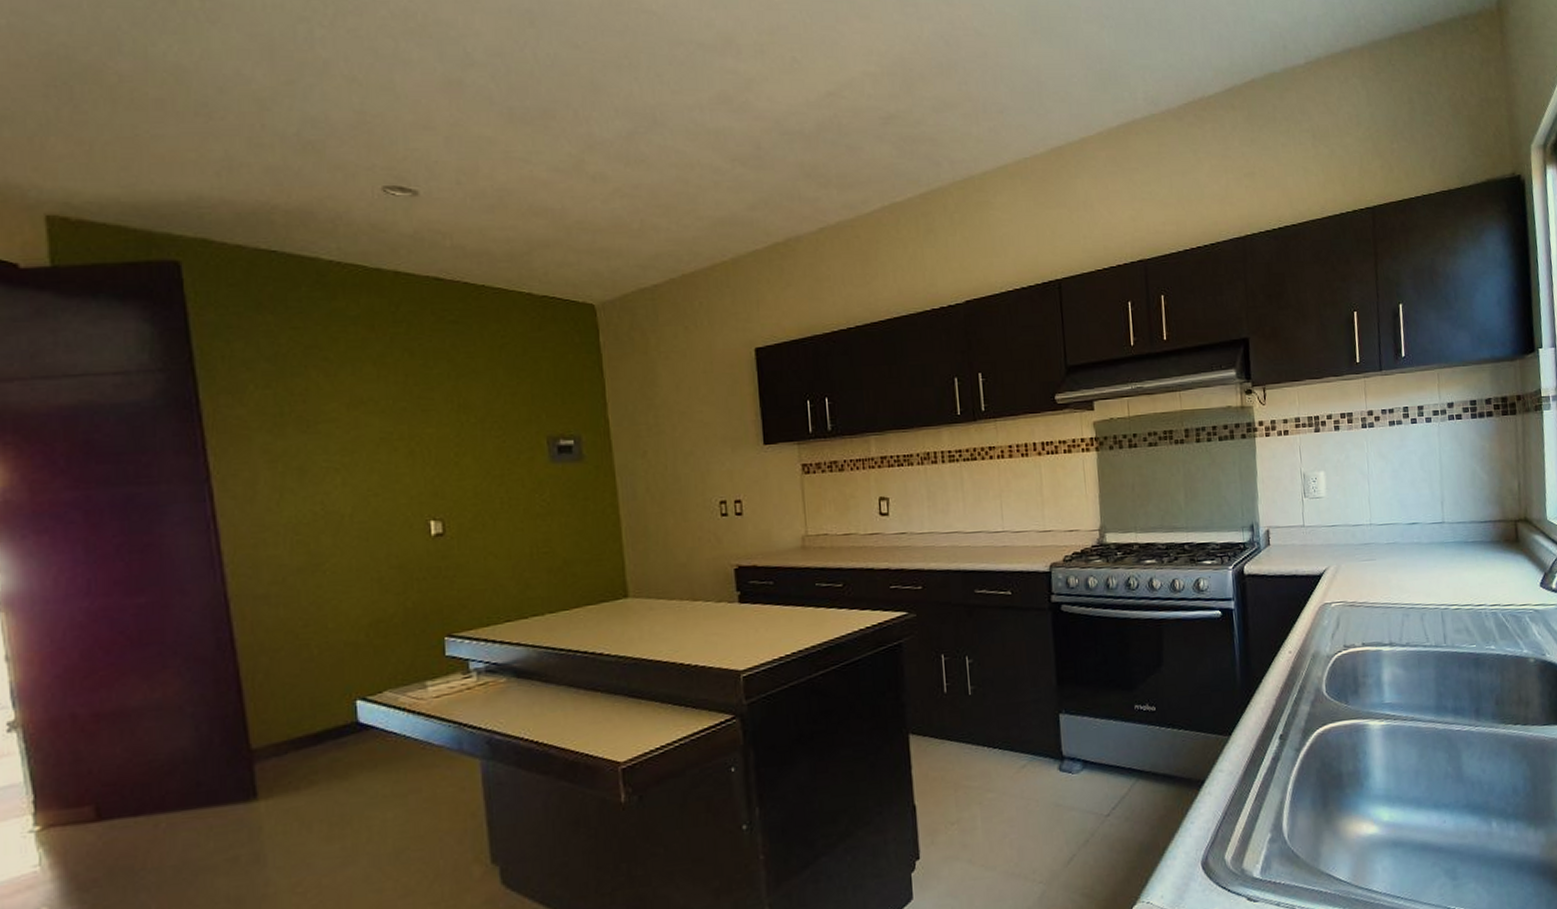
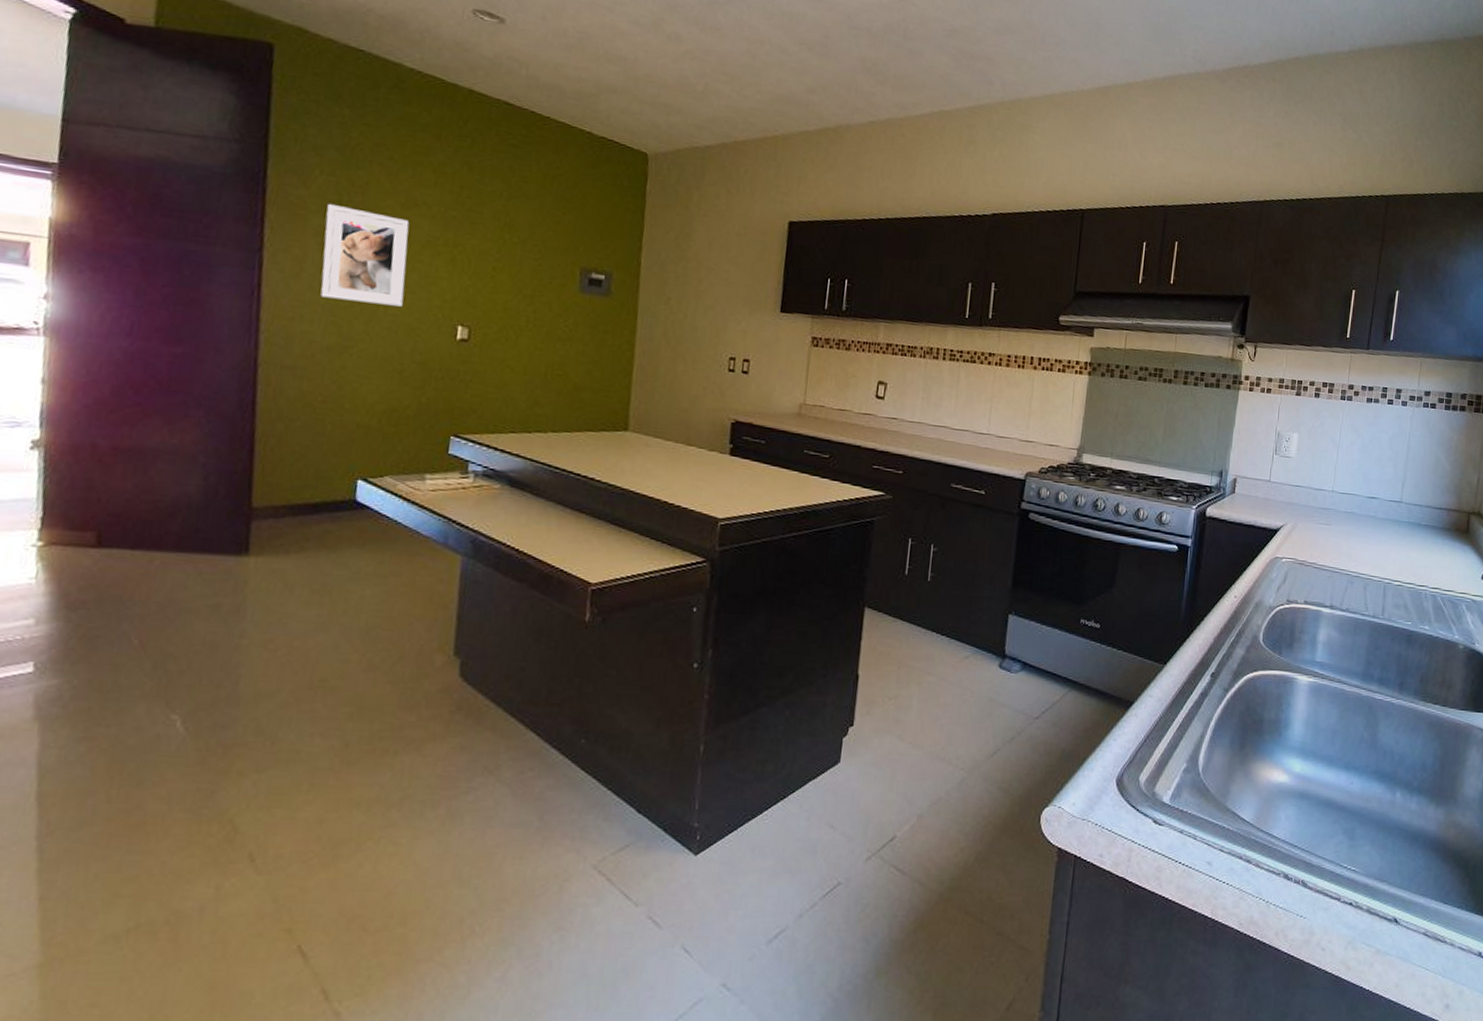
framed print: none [269,418,368,517] -> present [320,204,410,307]

